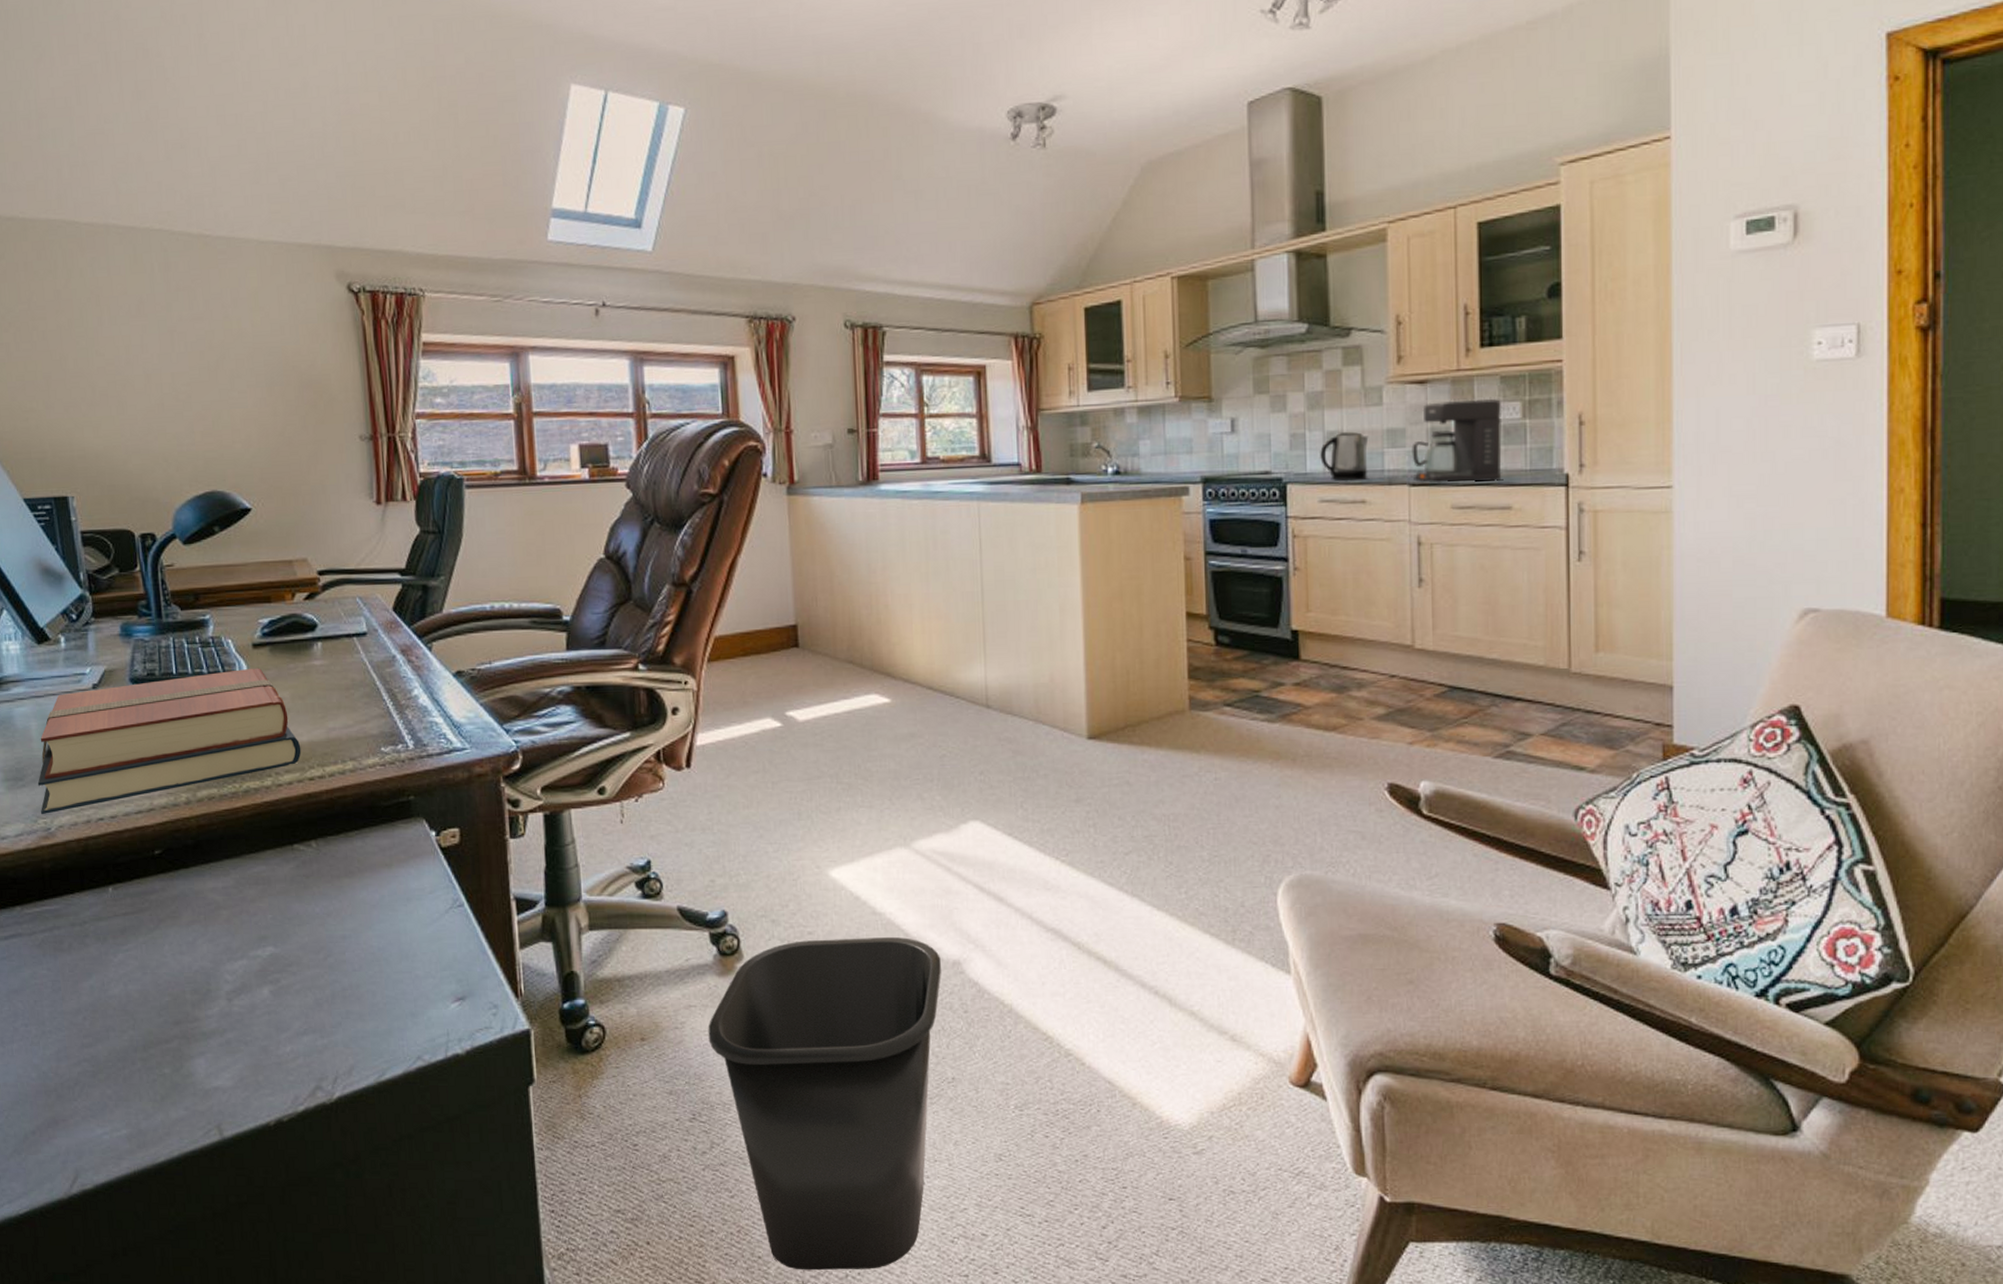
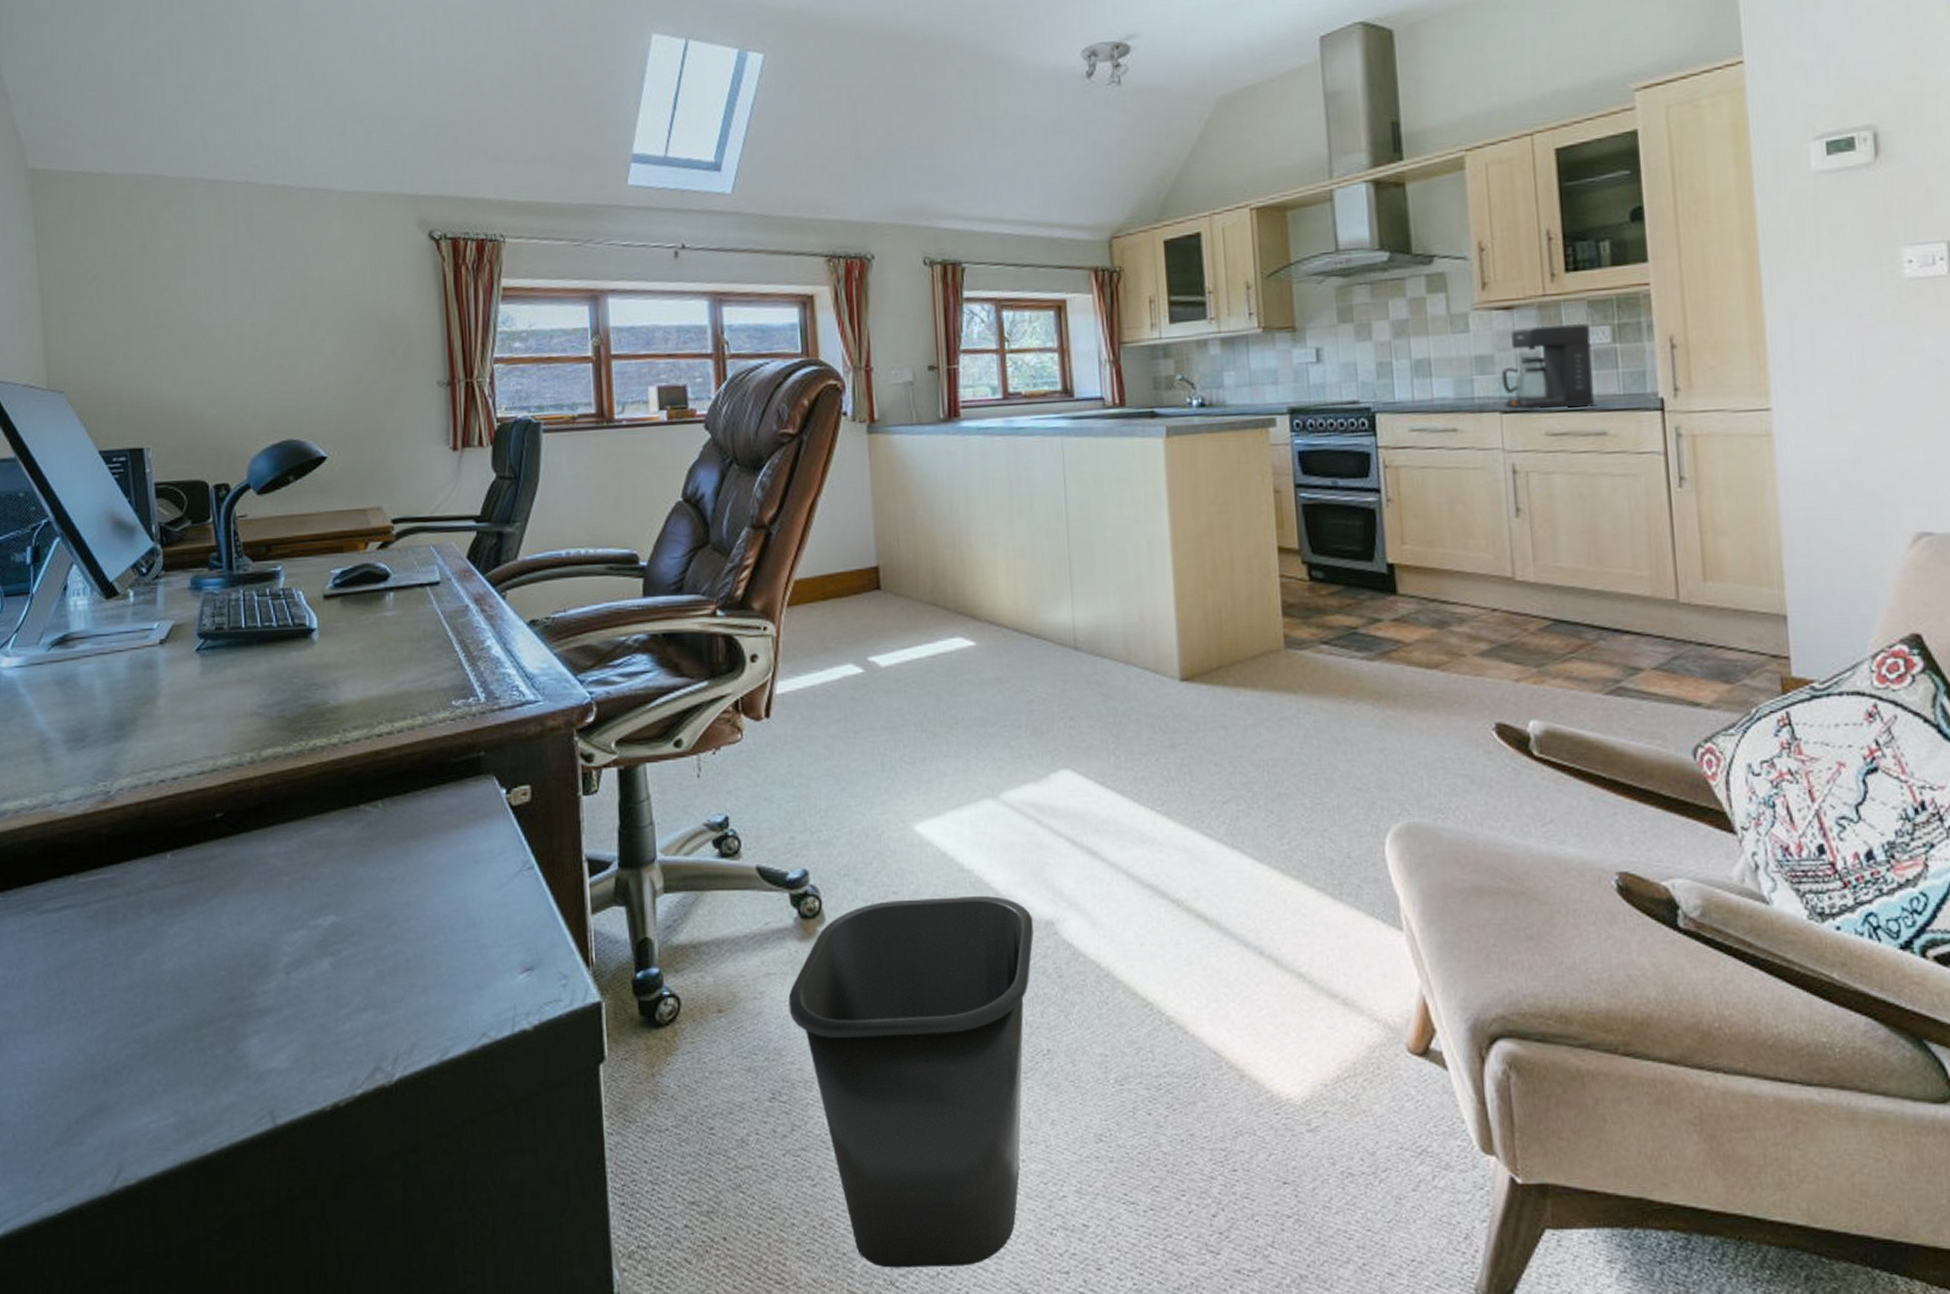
books: present [37,668,302,814] -> none [99,620,370,777]
kettle: present [1320,431,1369,482] -> none [1408,359,1459,410]

